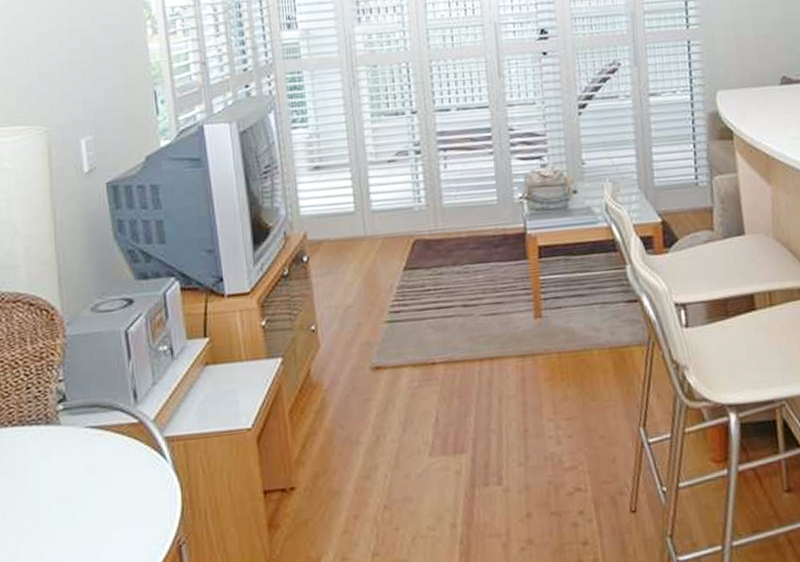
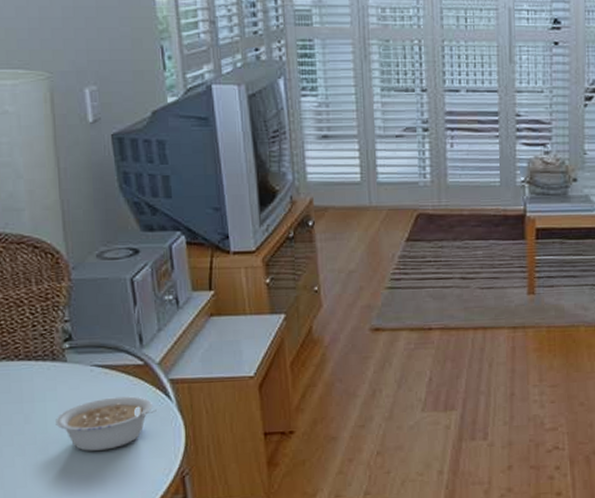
legume: none [48,458,152,523] -> present [56,396,157,451]

